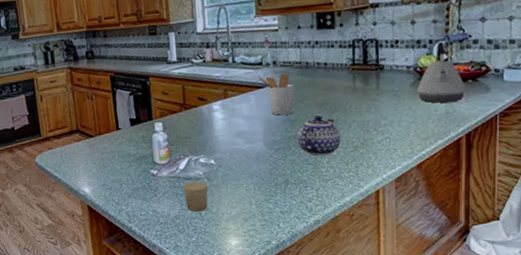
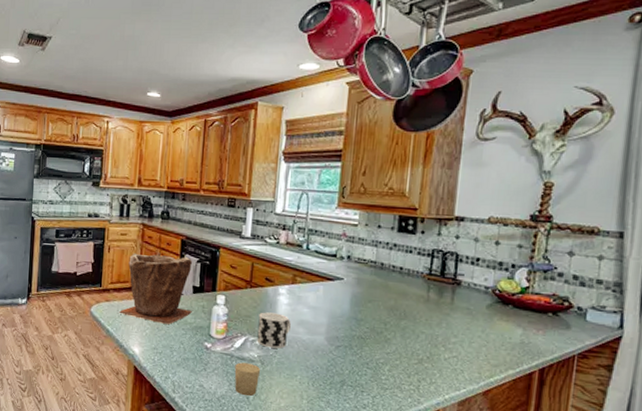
plant pot: none [62,92,133,161] -> present [119,253,192,324]
cup: none [197,129,230,163] -> present [257,312,291,349]
utensil holder: present [258,73,294,116] -> none [330,268,364,313]
teapot: present [297,115,341,156] -> none [360,319,407,363]
kettle: present [417,41,466,103] -> none [492,268,545,334]

